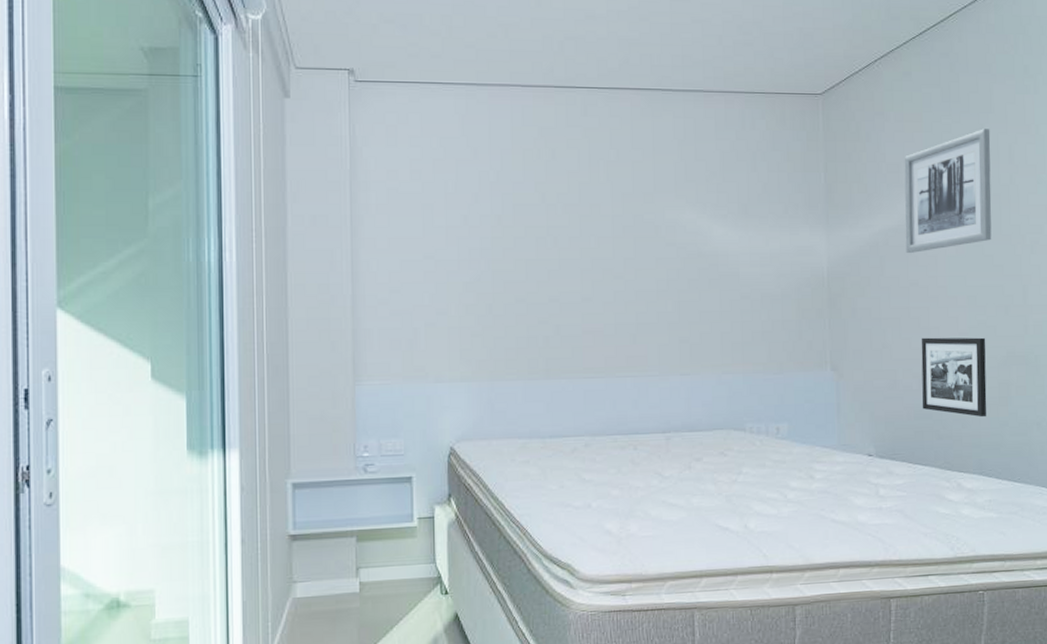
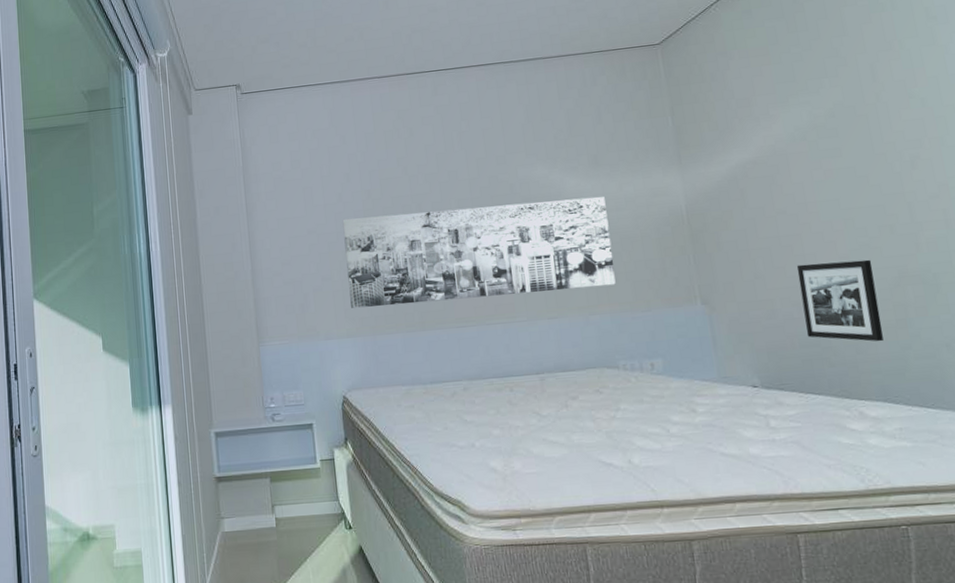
wall art: none [466,245,752,349] -> present [342,196,616,308]
wall art: present [904,129,992,253] -> none [754,51,864,183]

